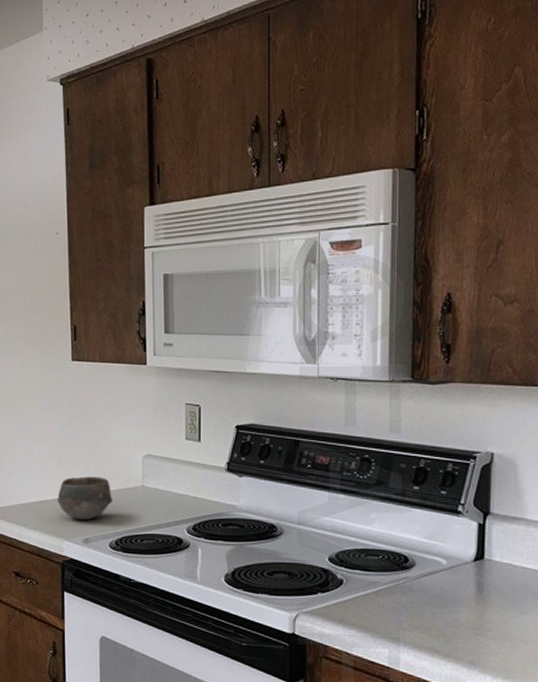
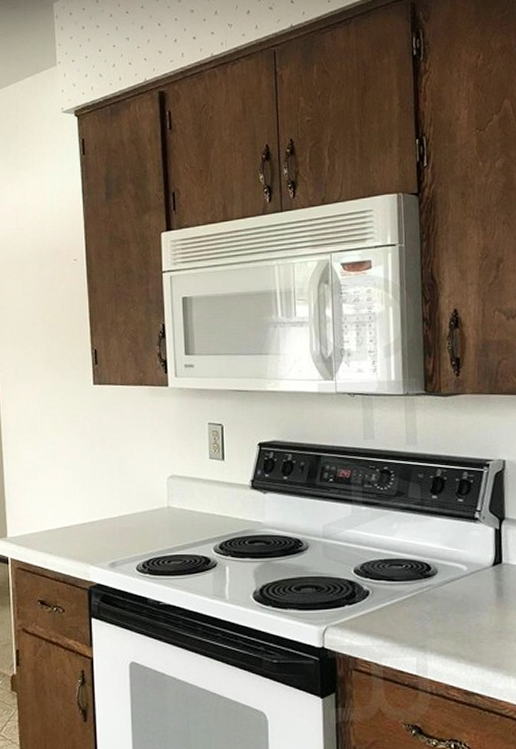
bowl: present [57,476,113,521] -> none [82,499,139,545]

